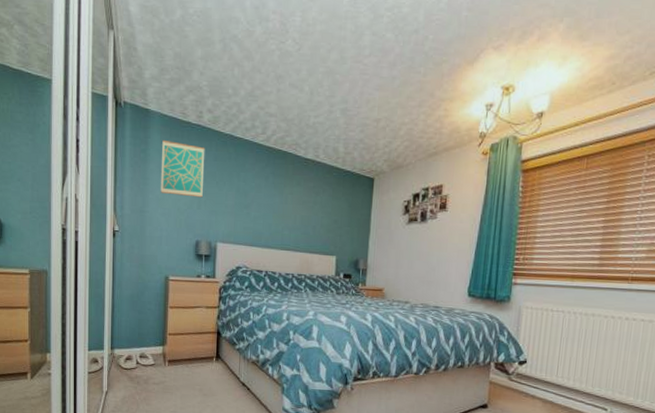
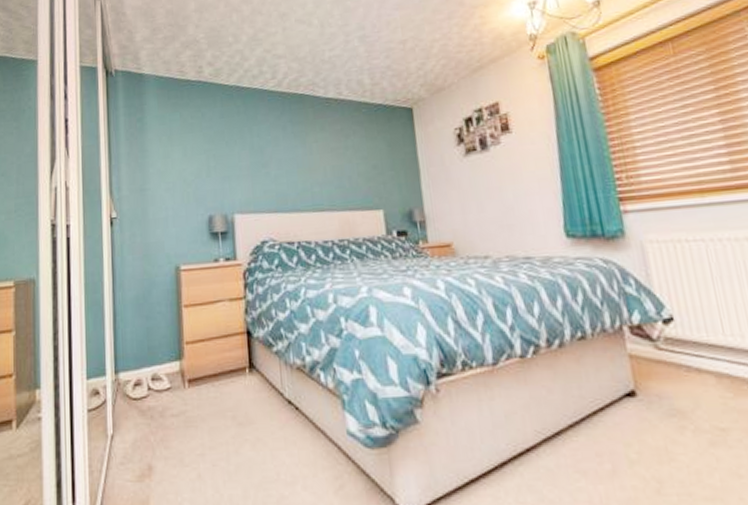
wall art: present [160,139,205,198] -> none [160,103,211,165]

